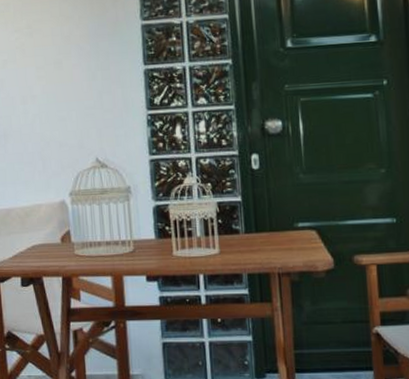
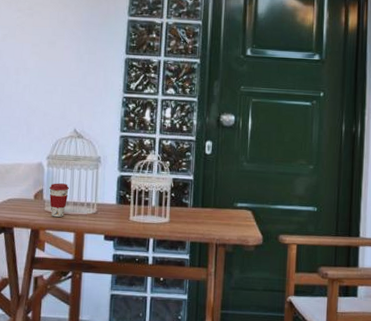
coffee cup: none [77,221,99,261] -> present [49,183,69,218]

